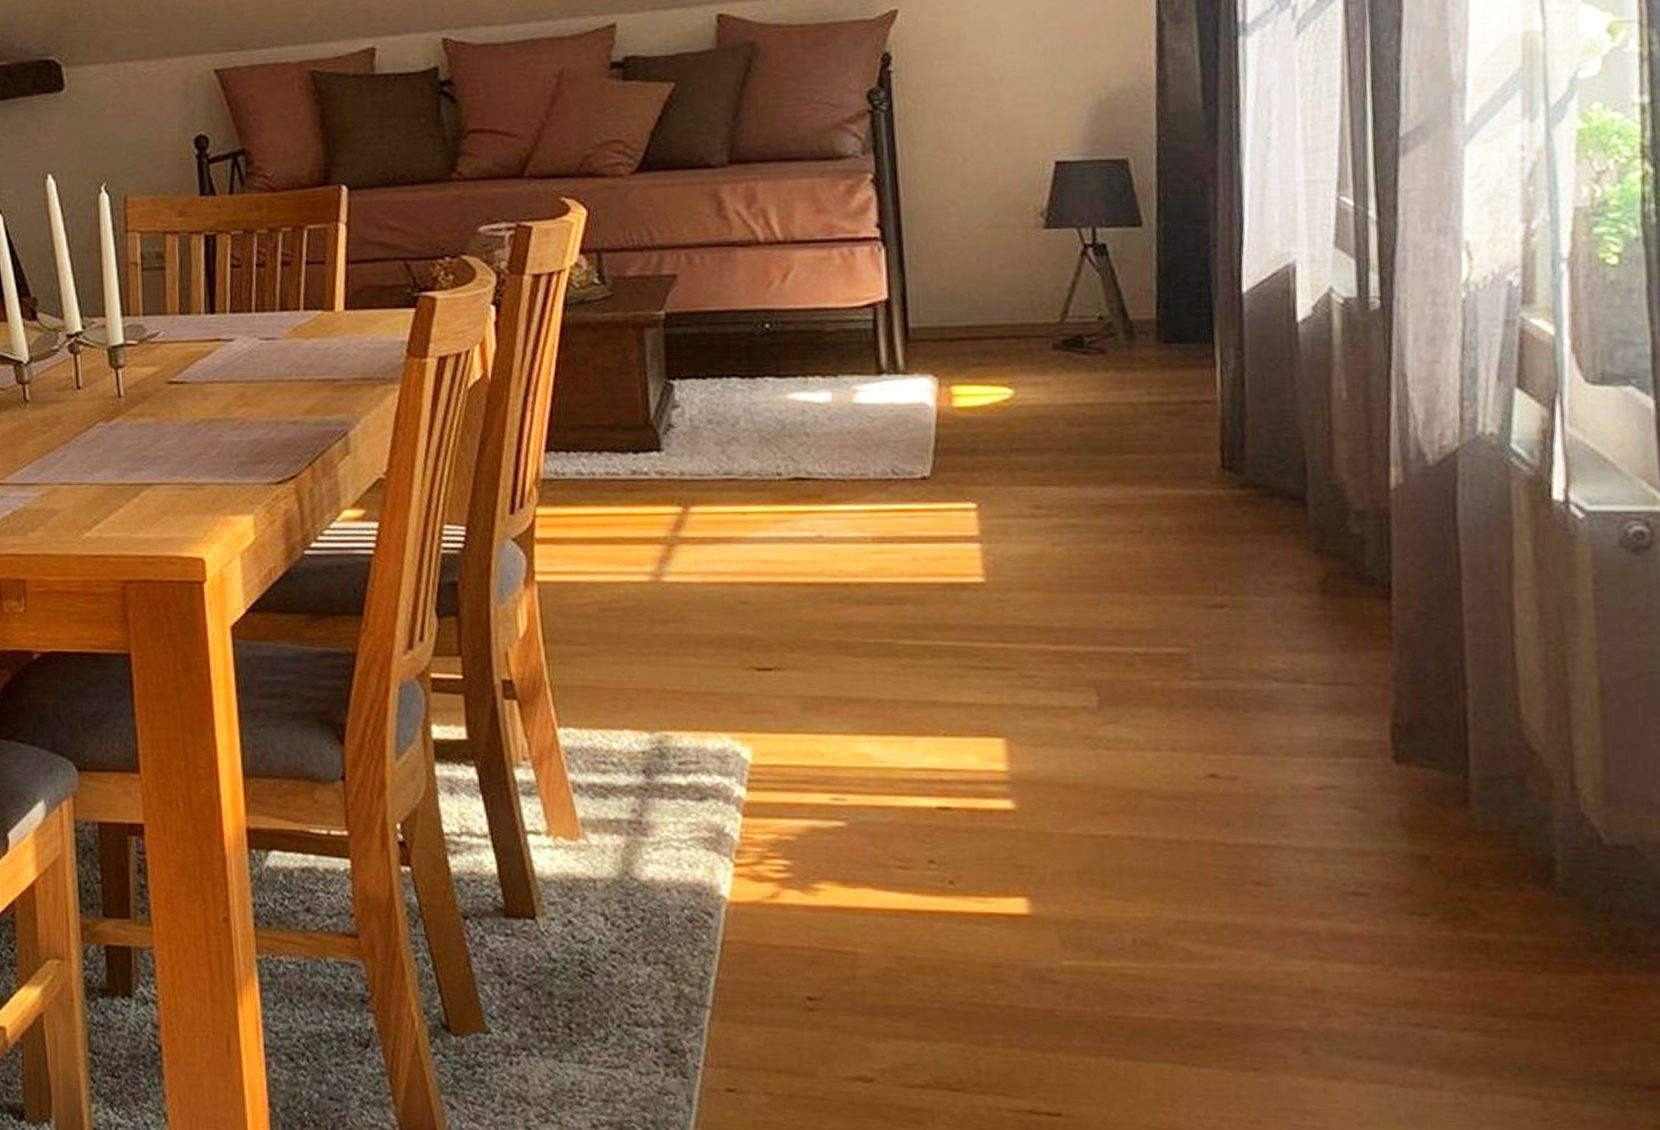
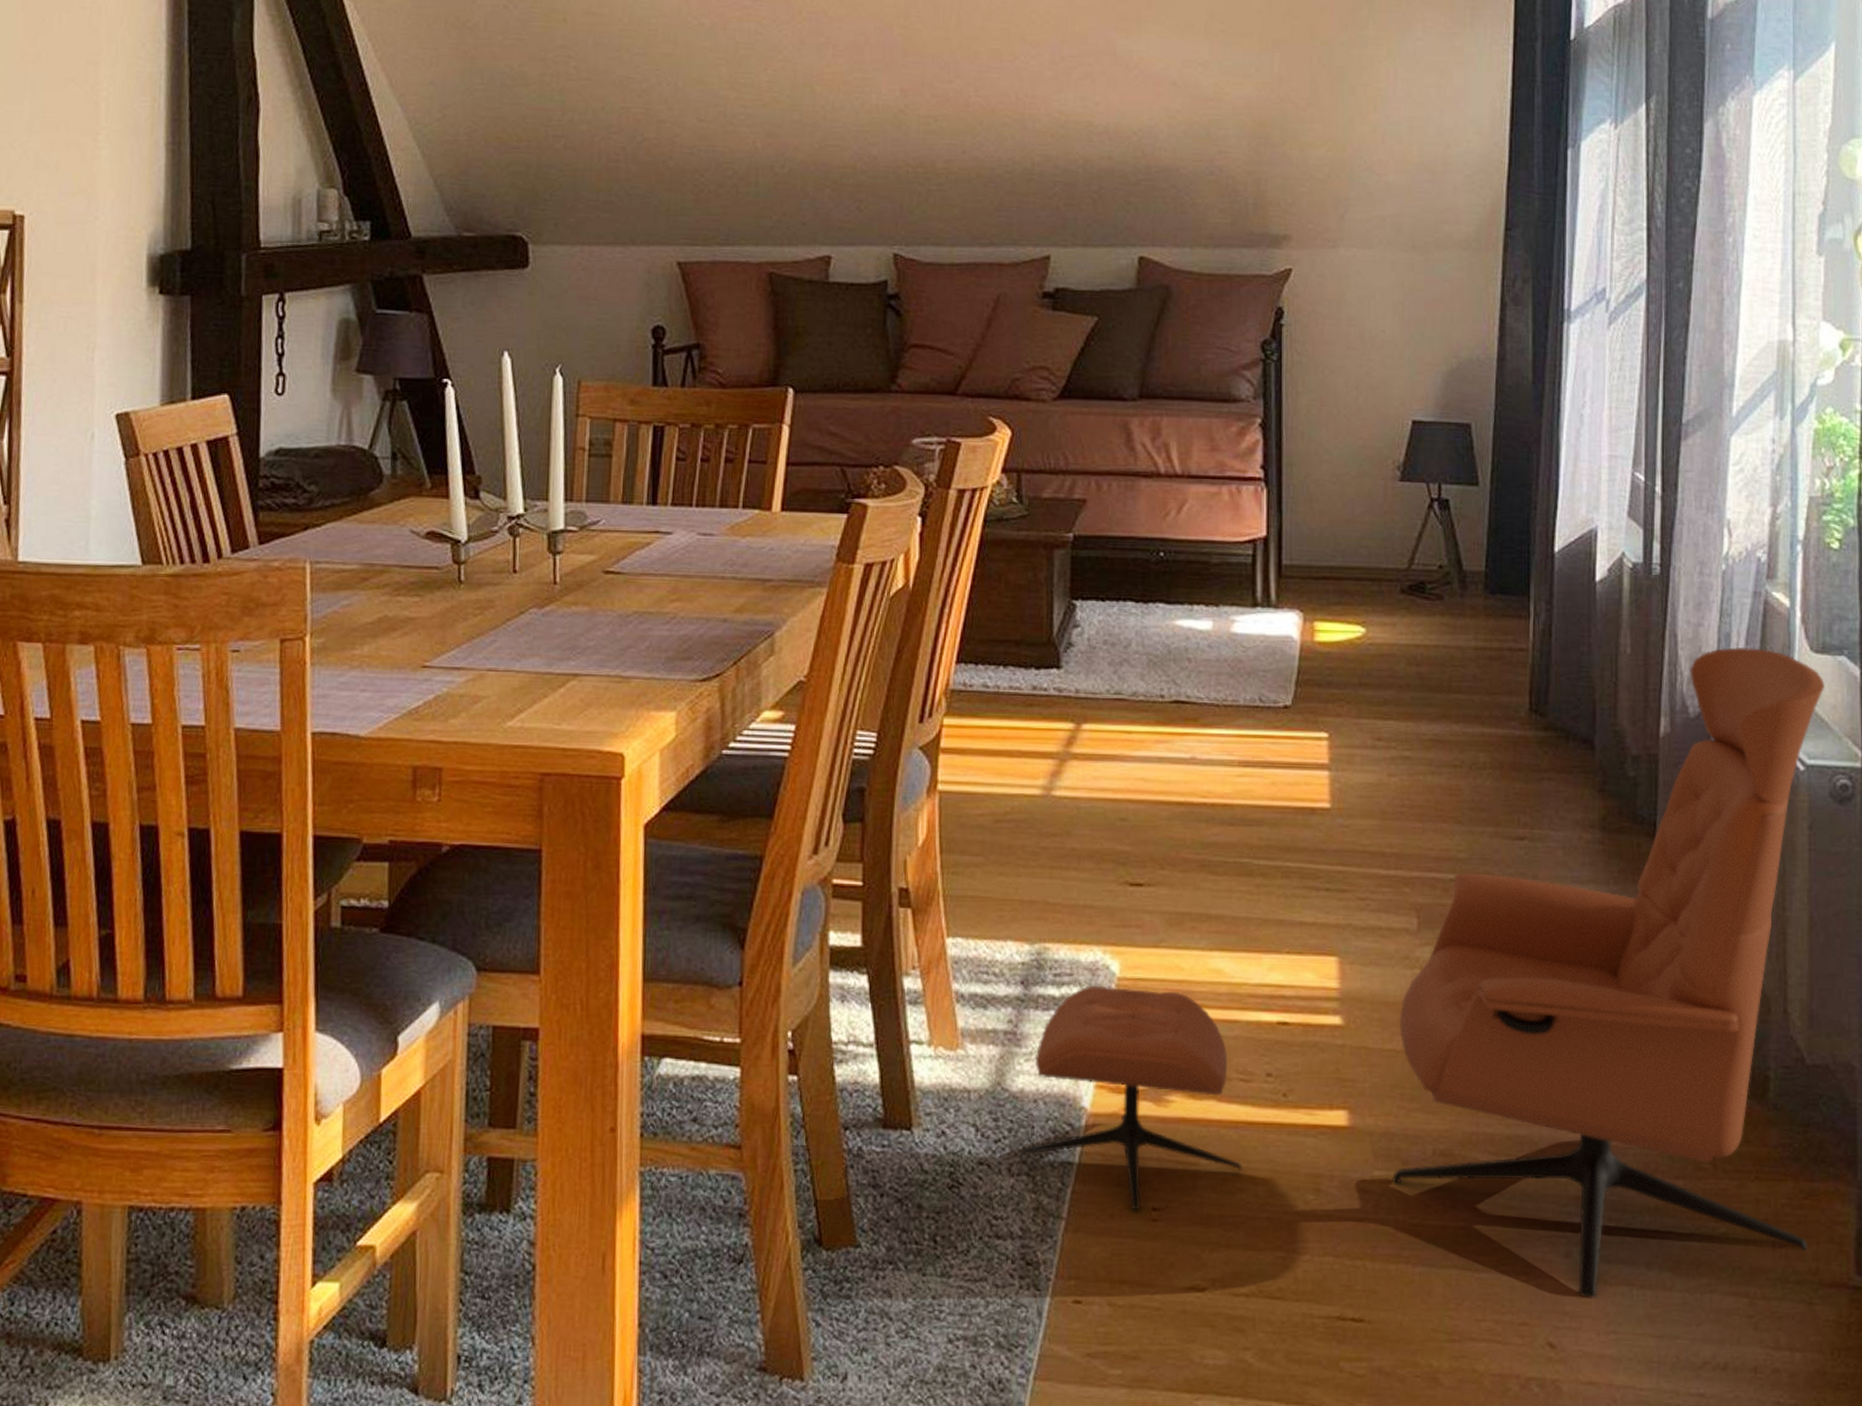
armchair: none [655,382,1617,1098] -> present [1020,646,1825,1300]

